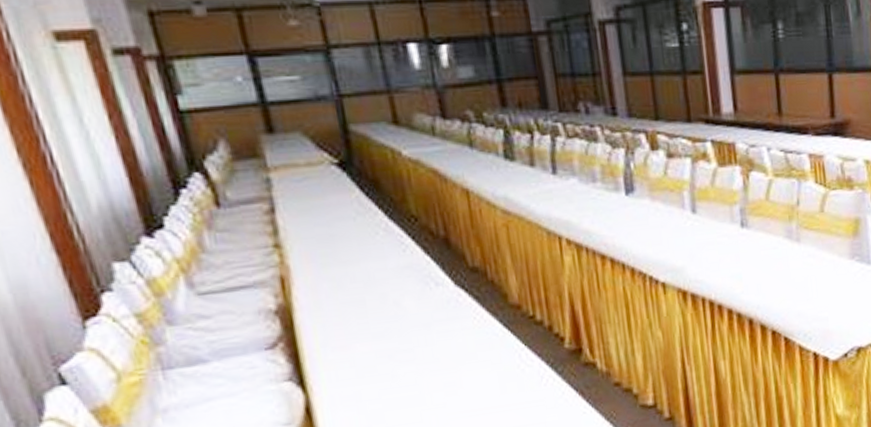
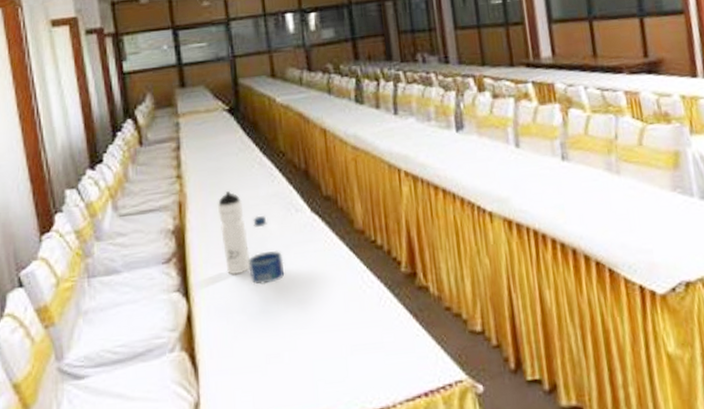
water bottle: none [332,263,384,359] -> present [217,191,251,275]
water bottle: none [379,291,427,369] -> present [248,215,285,285]

